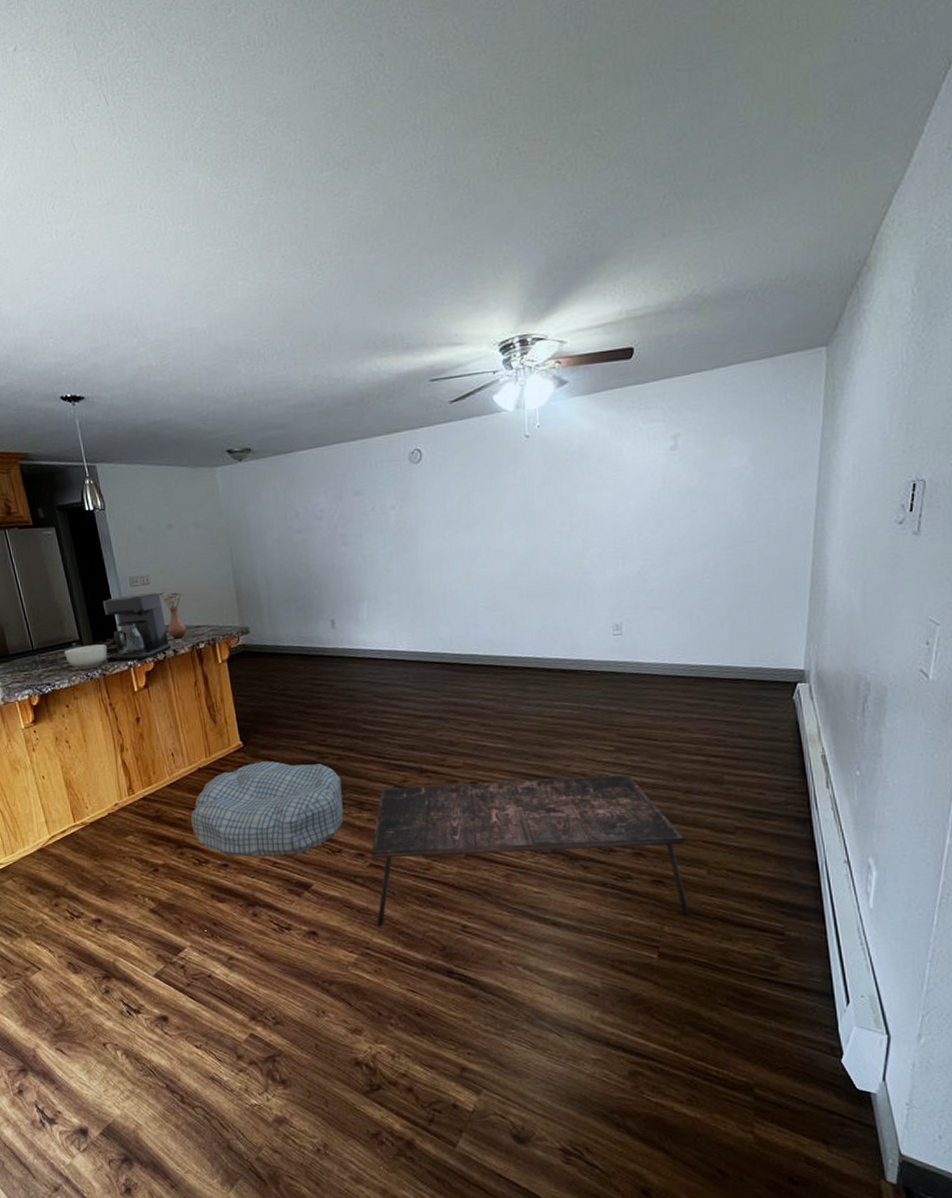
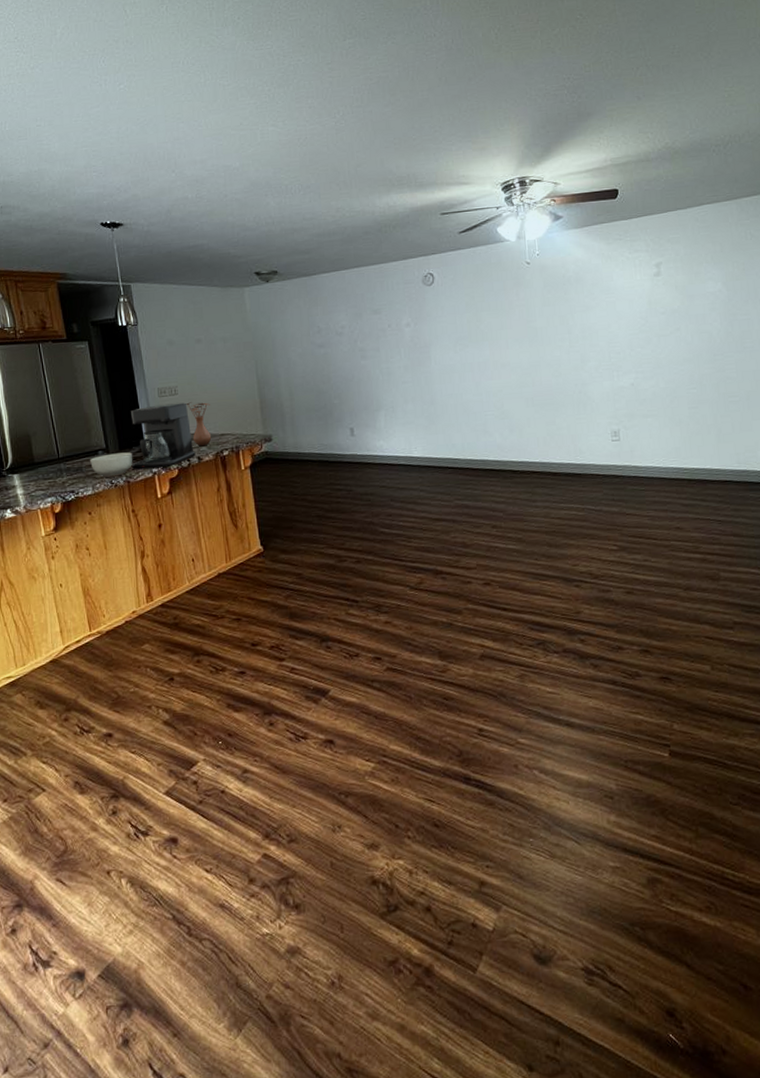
dog bed: present [191,761,344,857] -> none [209,565,361,663]
coffee table: present [371,775,690,926] -> none [388,573,697,732]

